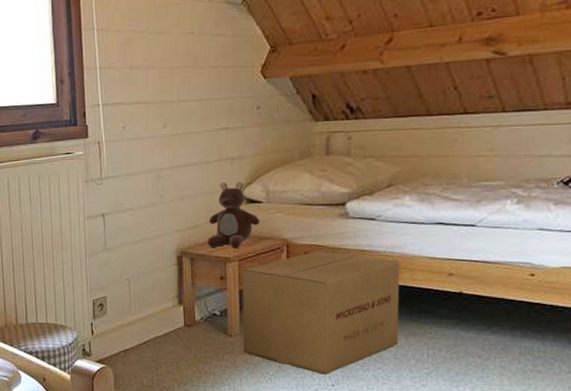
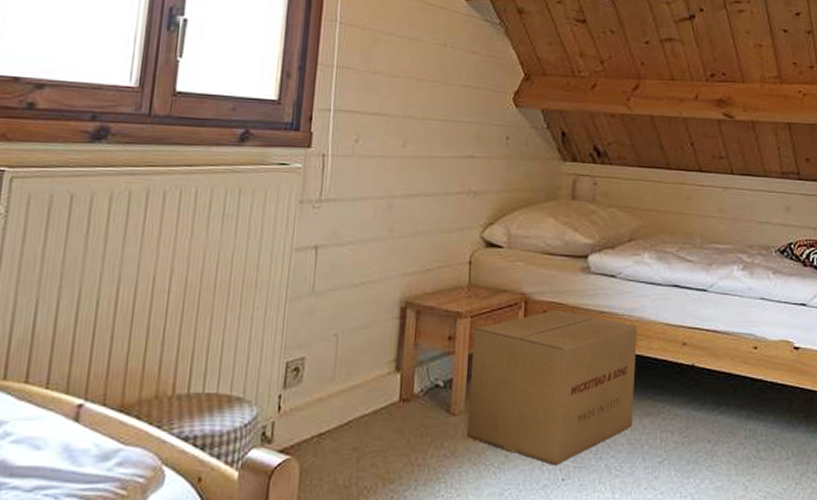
teddy bear: present [208,182,261,249] -> none [438,219,499,302]

